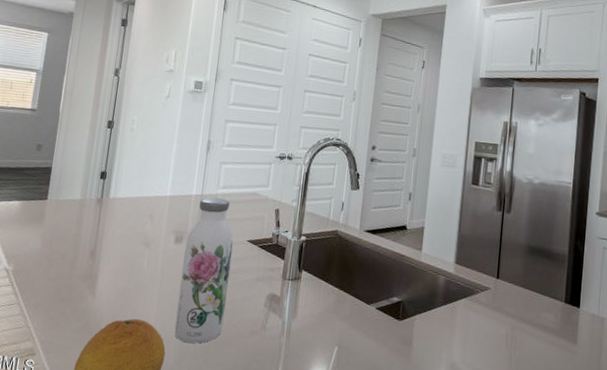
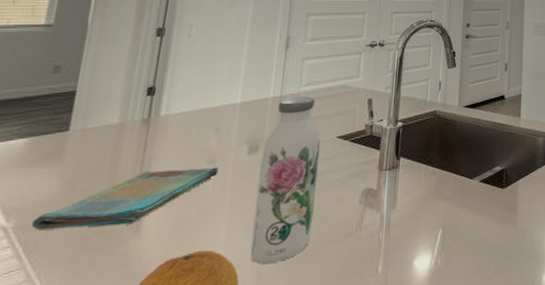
dish towel: none [23,243,152,286] -> present [30,167,219,231]

